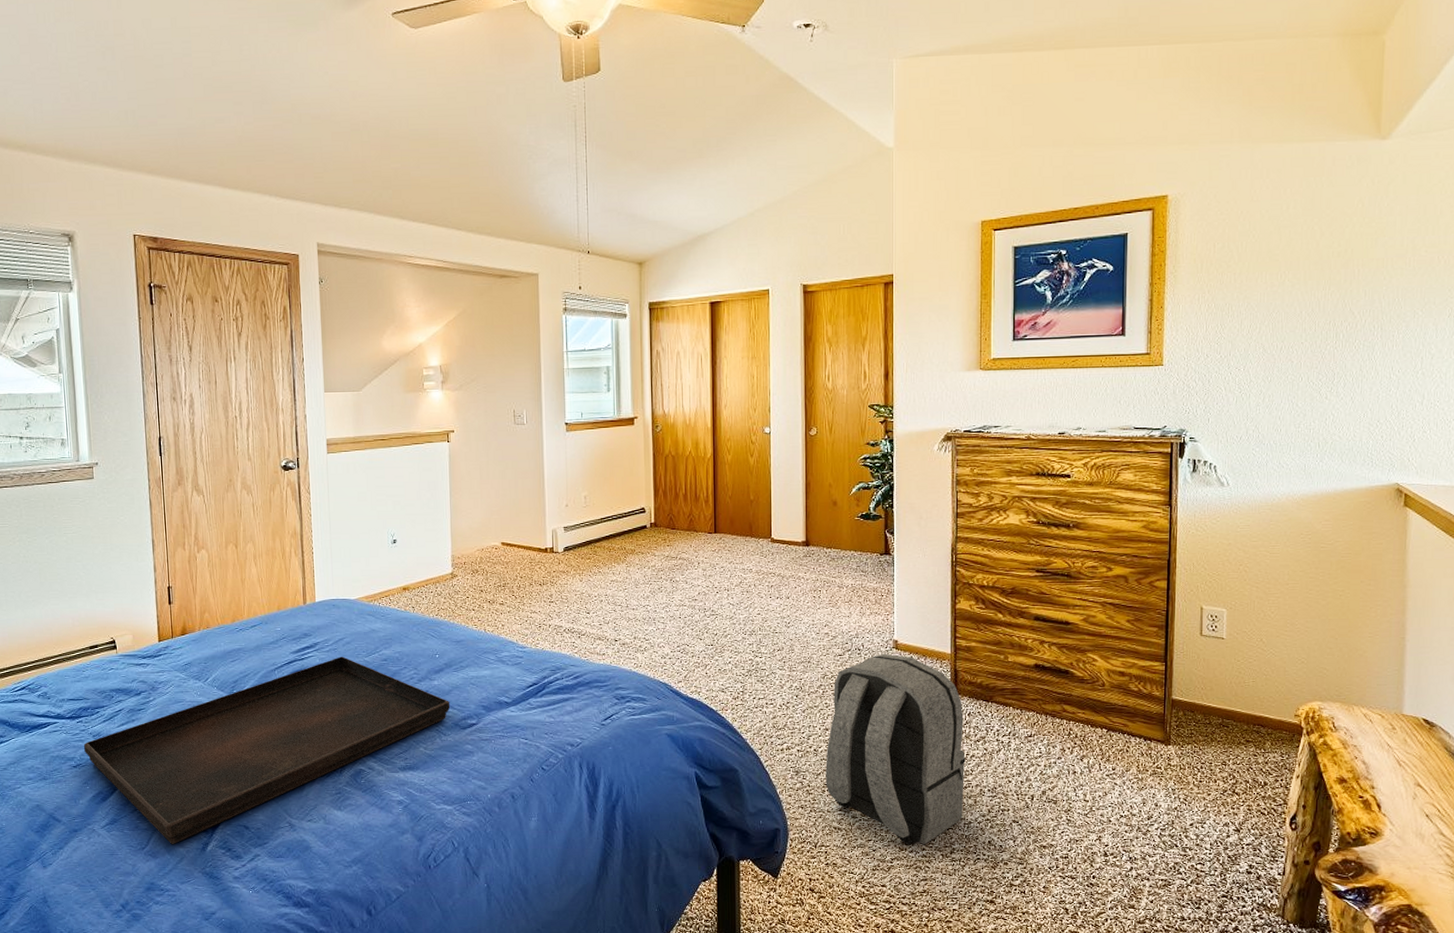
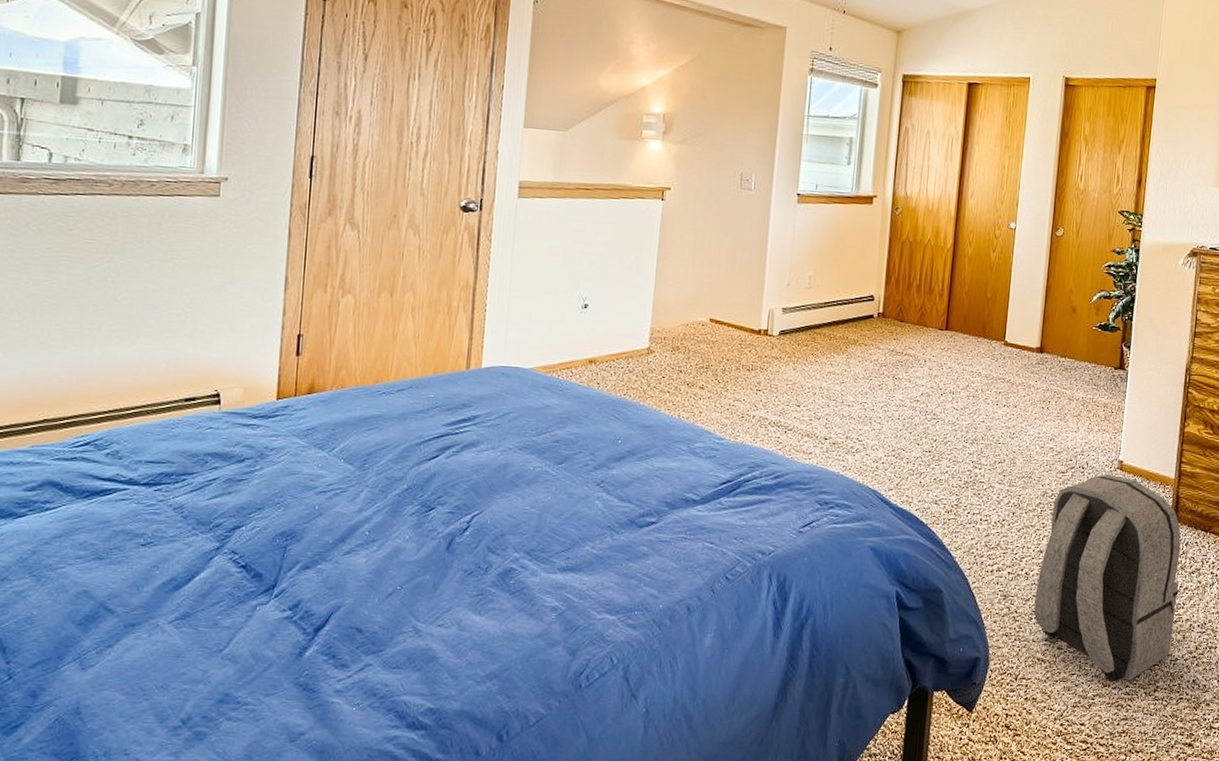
serving tray: present [83,656,451,844] -> none [158,434,629,647]

